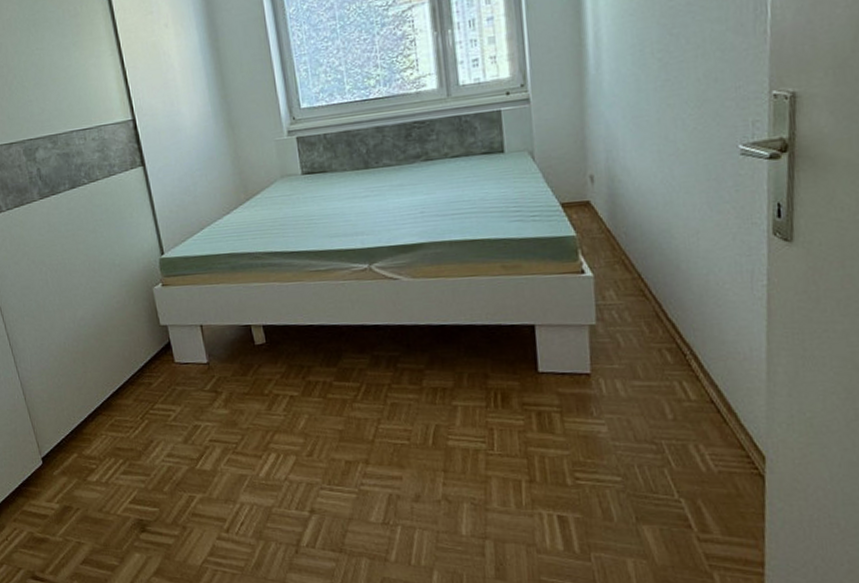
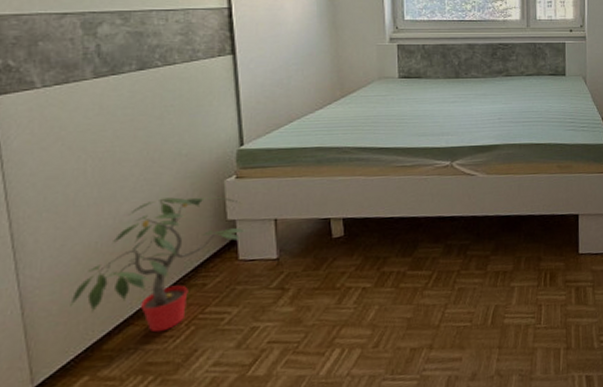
potted plant: none [55,304,176,423] -> present [70,197,245,333]

